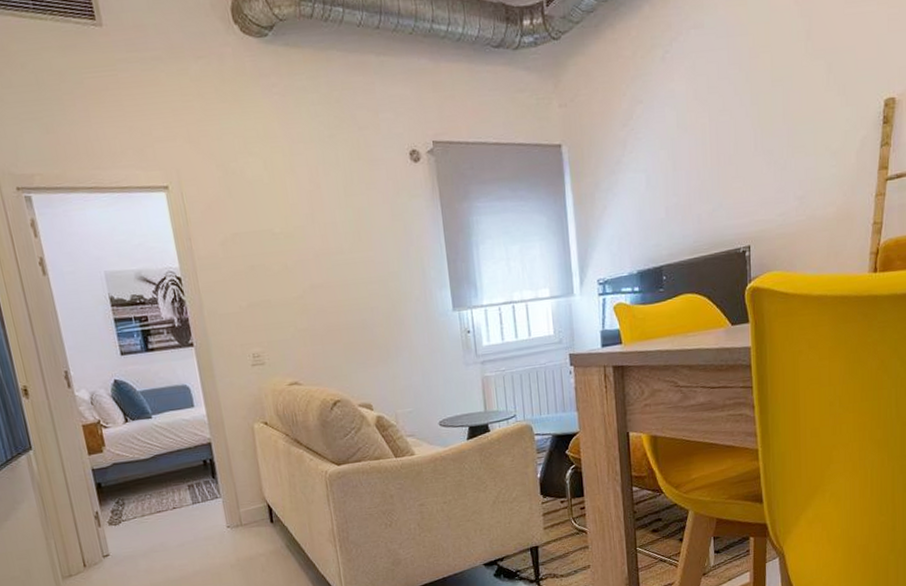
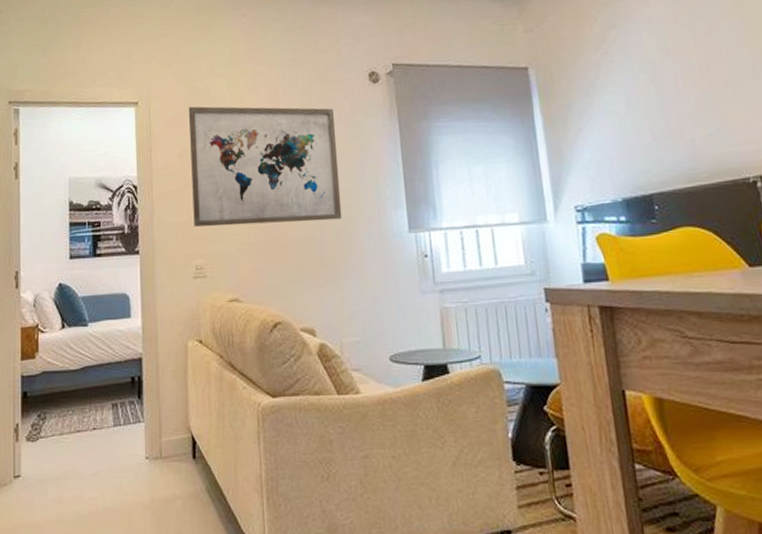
wall art: none [224,189,391,316] -> present [188,106,342,227]

